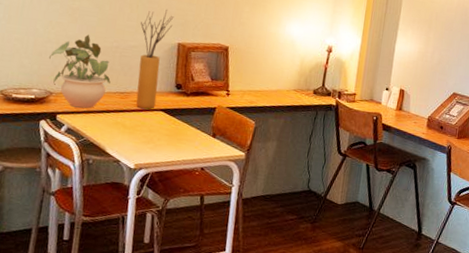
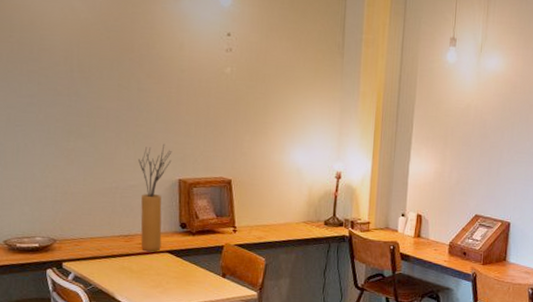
potted plant: present [48,35,111,109] -> none [48,176,113,254]

